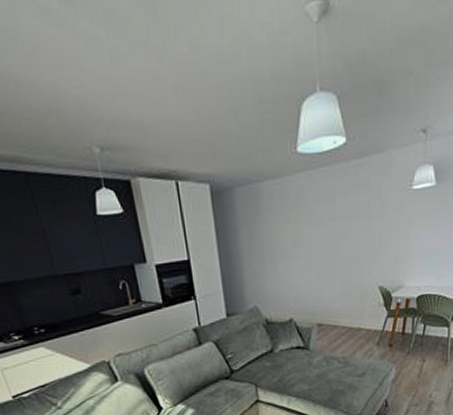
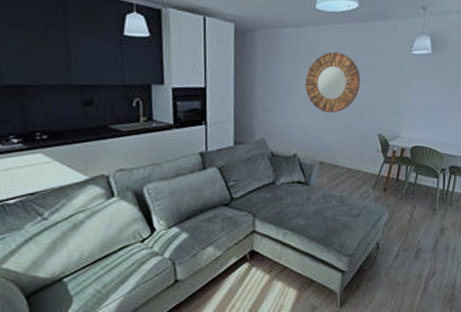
home mirror: none [294,200,355,271] -> present [305,52,360,113]

